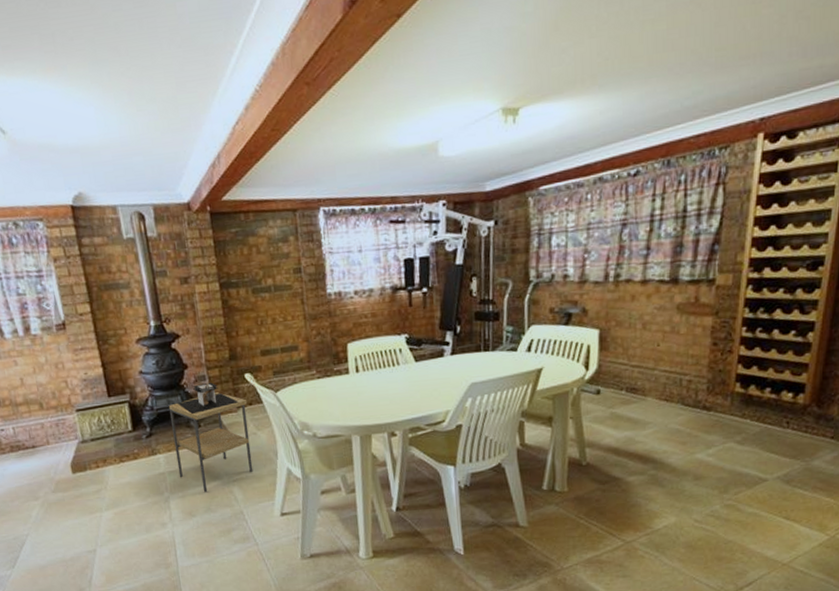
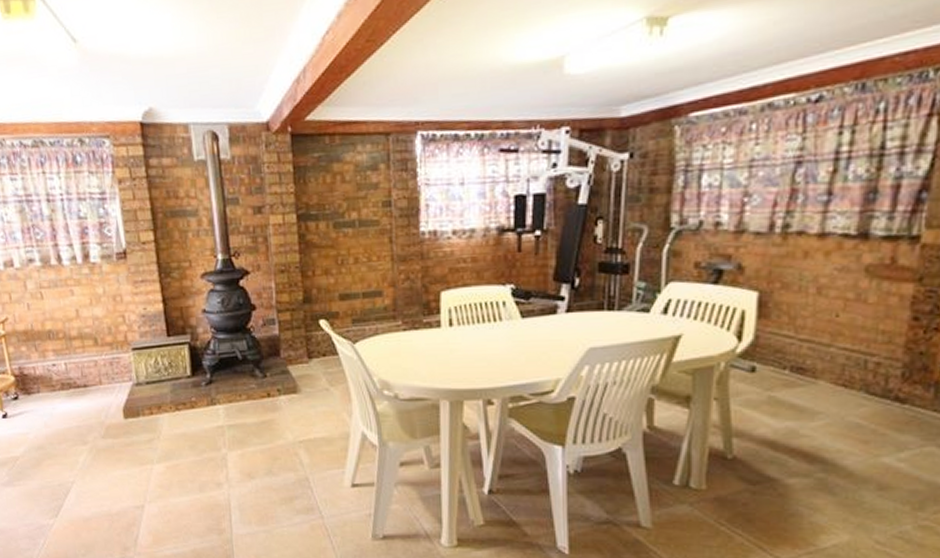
side table: present [168,391,253,493] -> none [232,338,323,453]
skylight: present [178,382,239,415] -> none [242,327,311,363]

